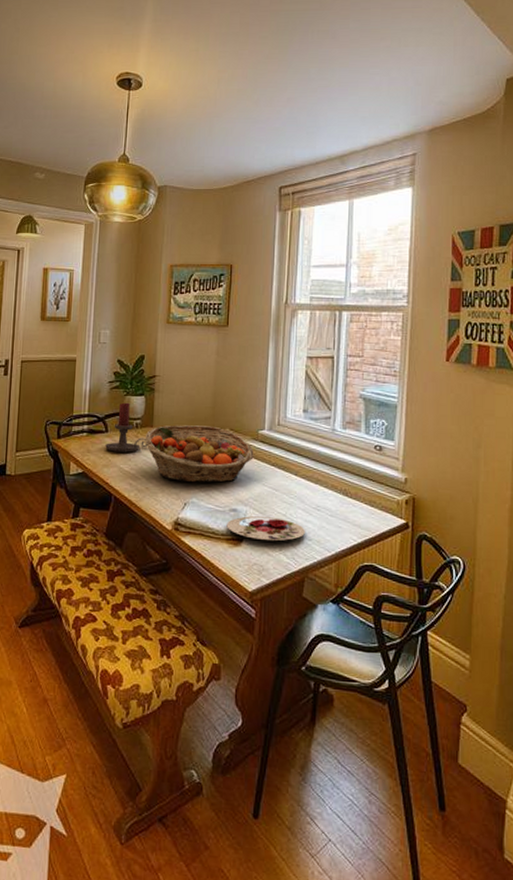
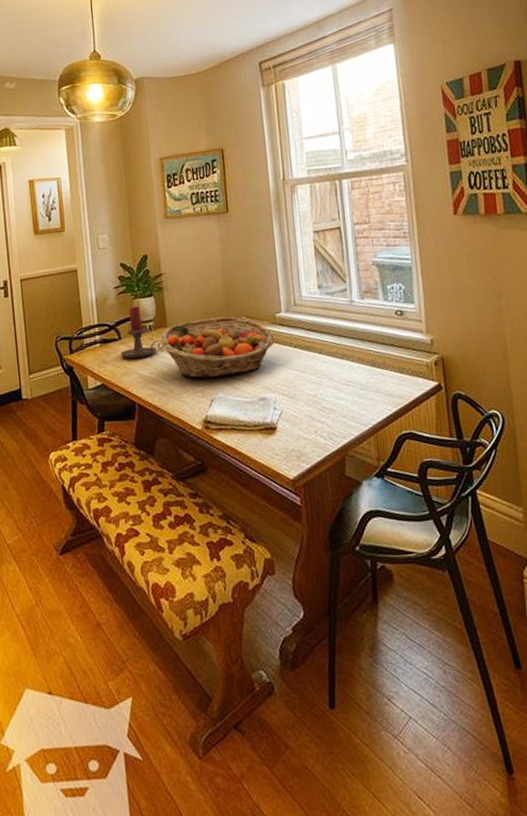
plate: present [226,516,305,541] -> none [257,399,339,426]

